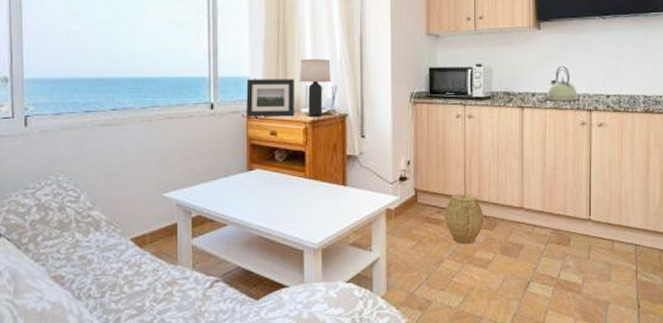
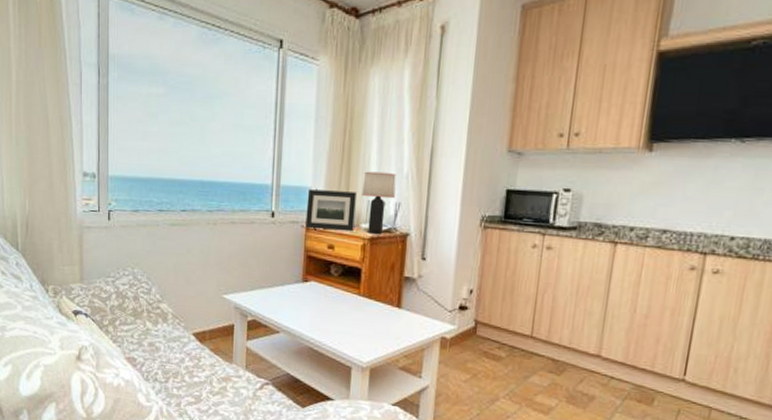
woven basket: present [444,194,485,244] -> none [505,331,552,387]
kettle: present [546,65,579,102] -> none [648,197,693,241]

